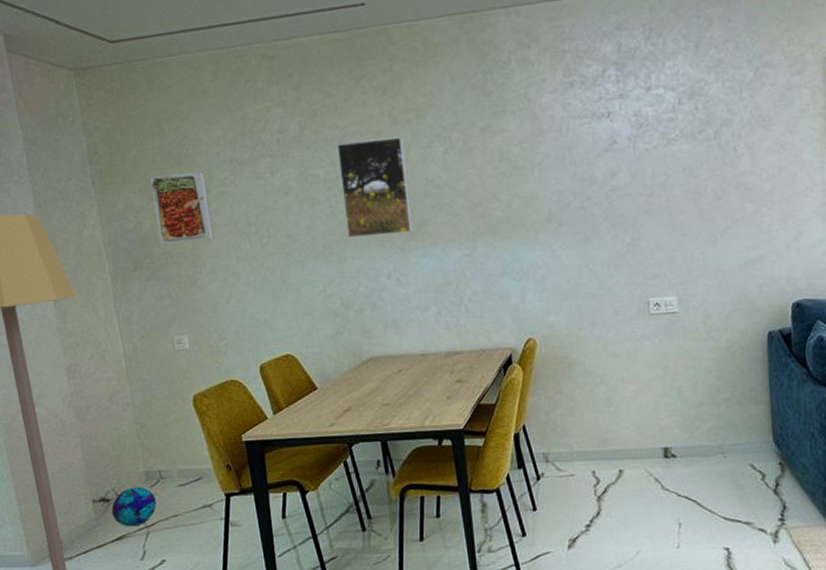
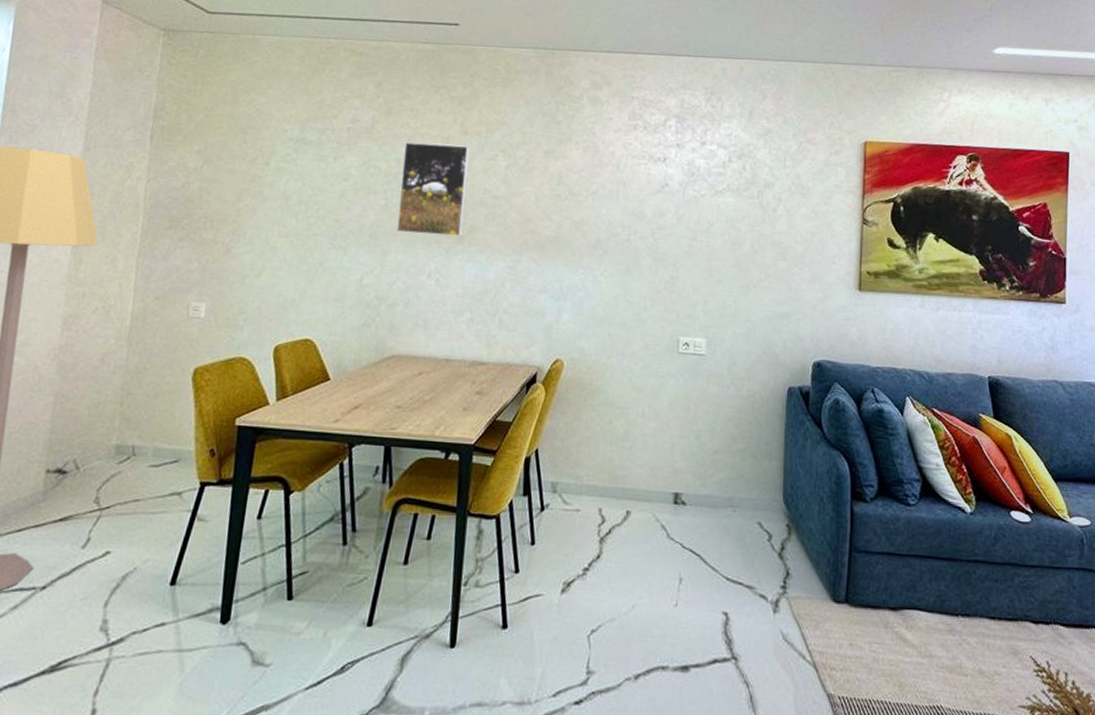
decorative ball: present [111,486,157,527] -> none [64,460,120,507]
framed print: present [150,170,214,244] -> none [204,141,268,211]

